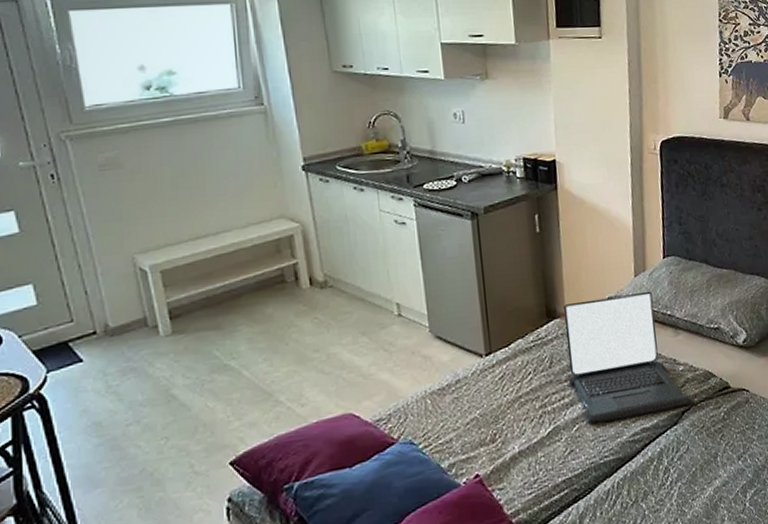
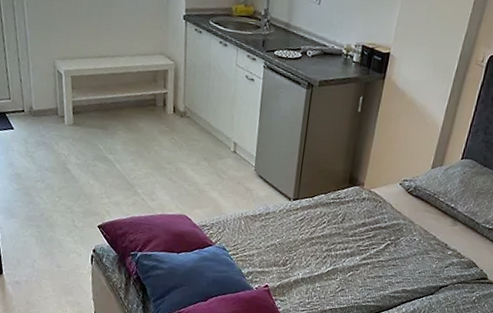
laptop: present [563,291,693,424] -> none [353,177,452,283]

